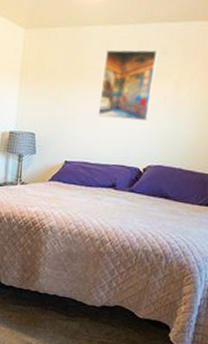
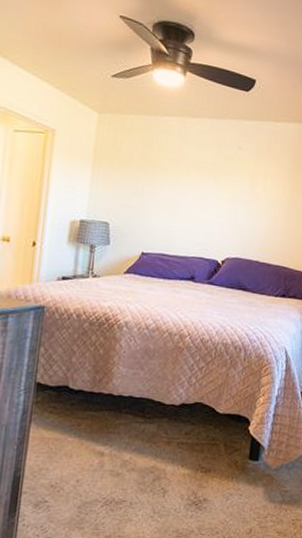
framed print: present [97,49,158,121] -> none [176,142,234,213]

